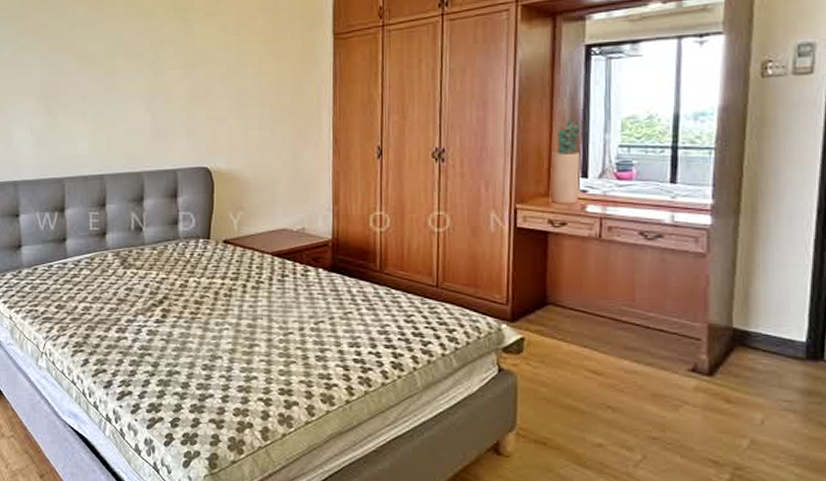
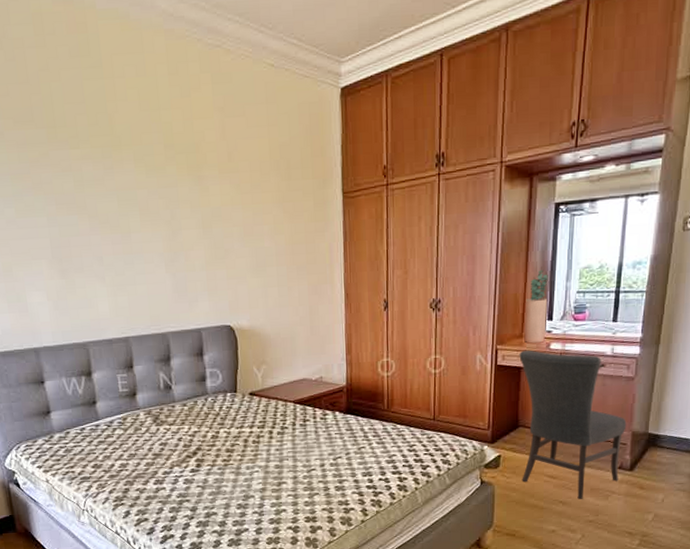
chair: none [545,211,699,407] -> present [519,350,627,499]

